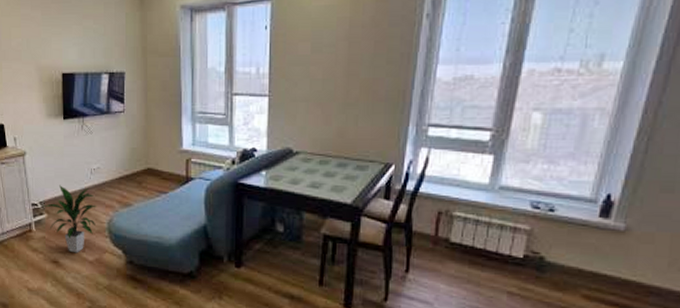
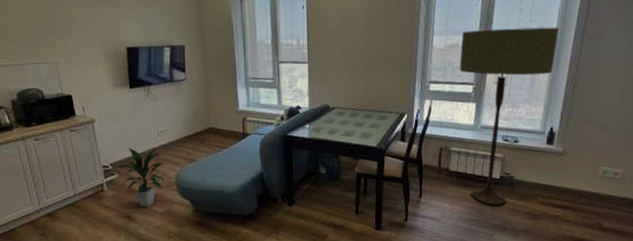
floor lamp: none [472,54,630,294] -> present [459,27,559,206]

